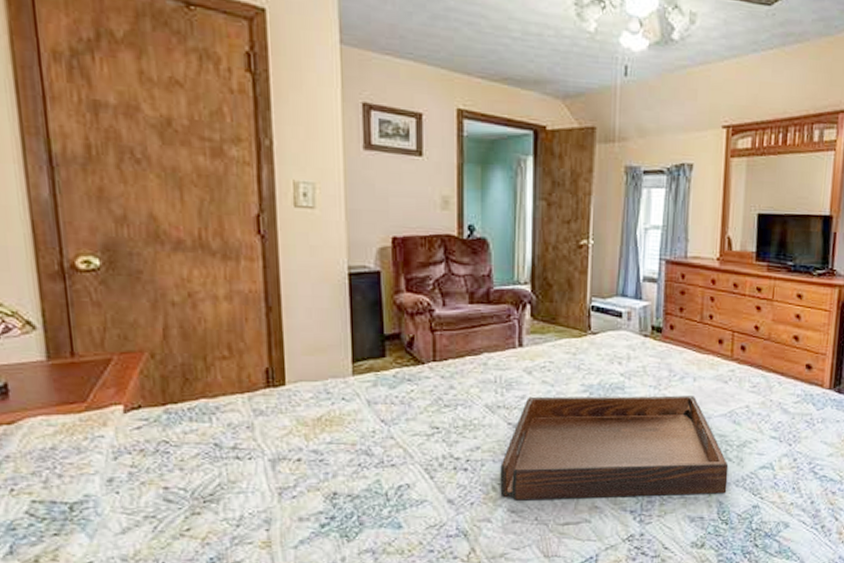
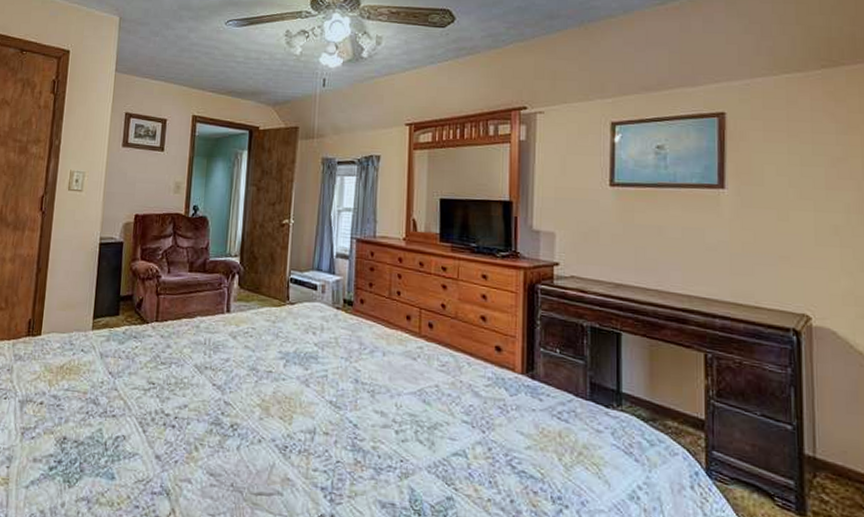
serving tray: present [500,395,729,501] -> none [201,360,420,480]

